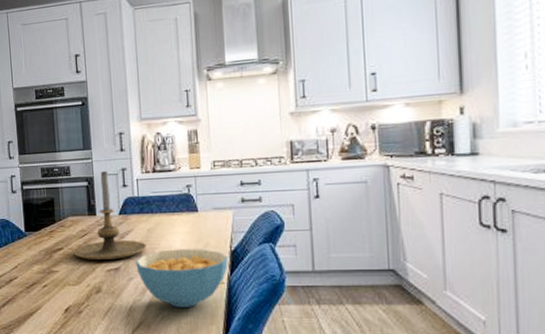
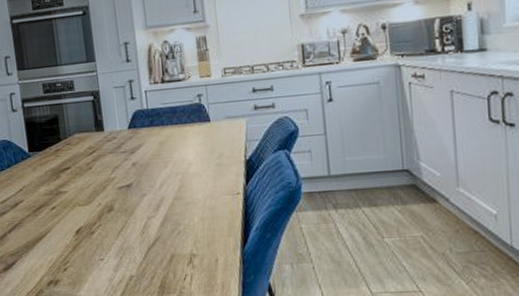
candle holder: present [72,170,146,260] -> none [80,83,159,178]
cereal bowl: present [135,249,228,307] -> none [148,159,244,221]

